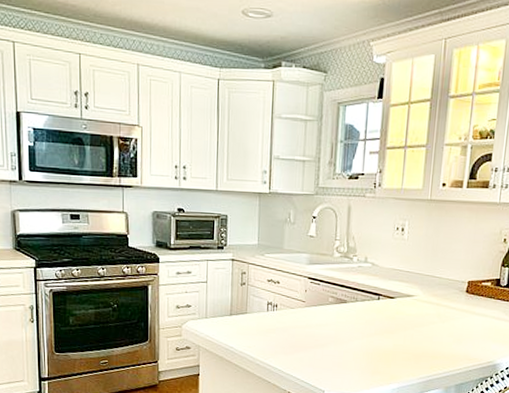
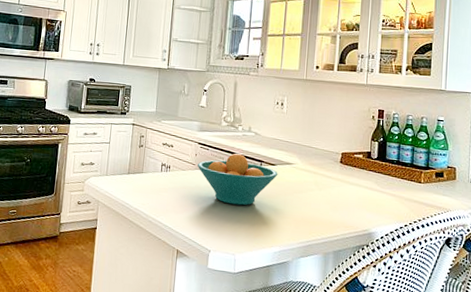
fruit bowl: none [307,286,398,343] -> present [197,153,278,206]

